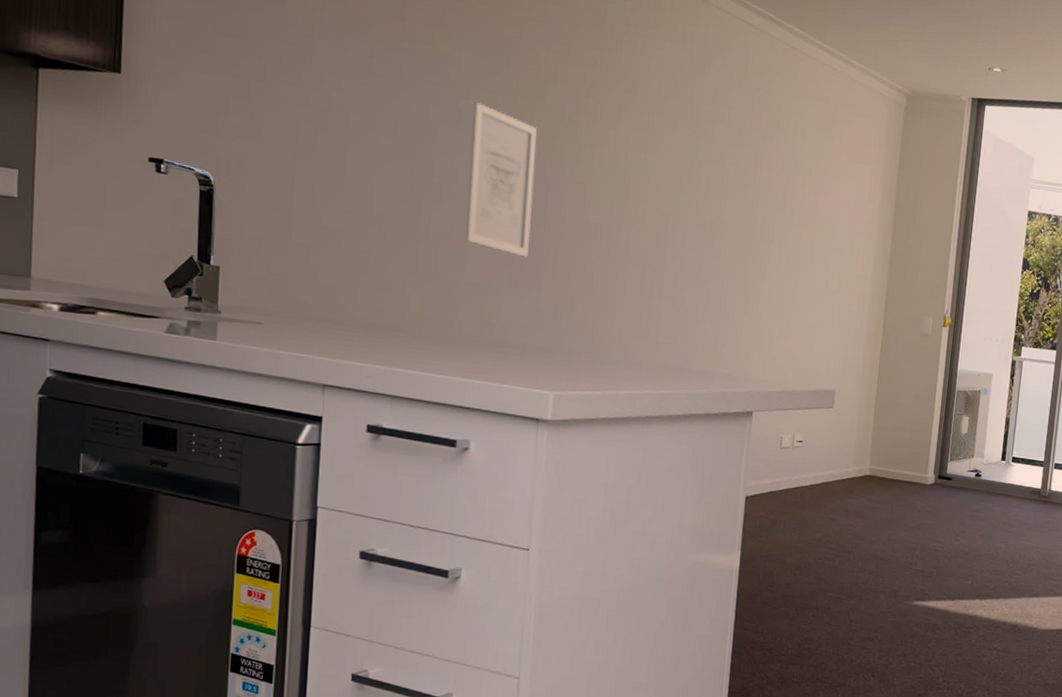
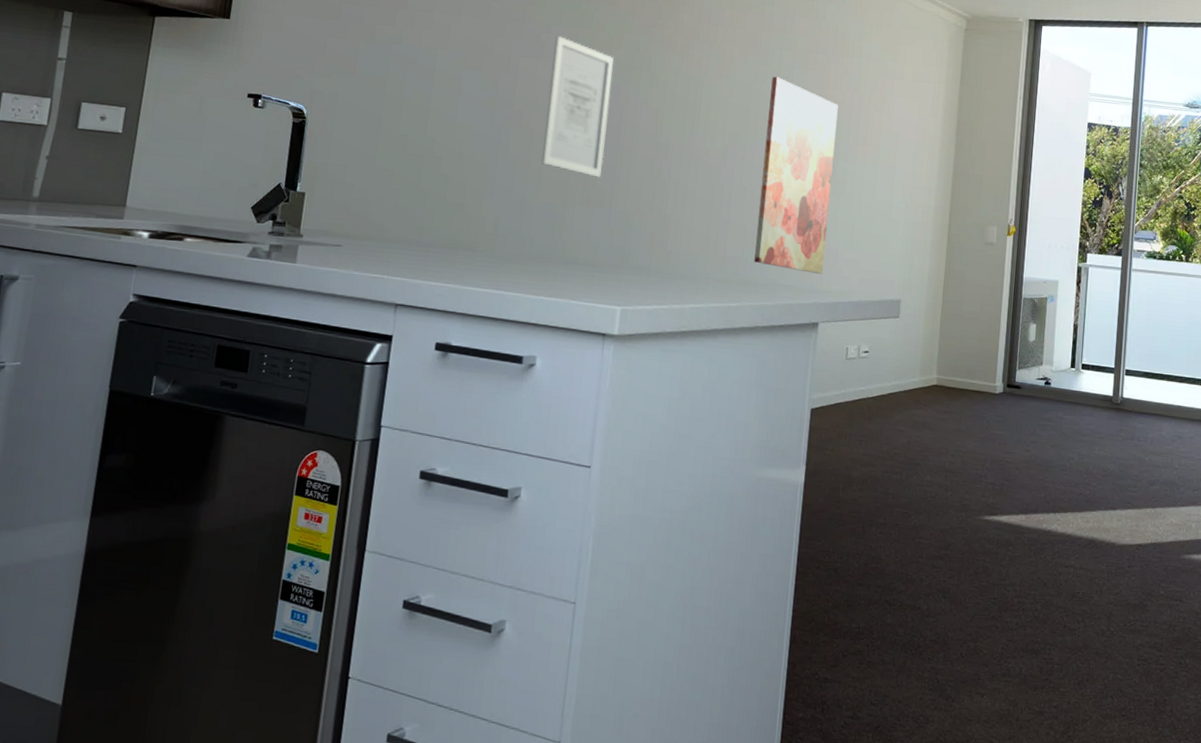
wall art: none [687,153,773,363] -> present [753,76,838,274]

